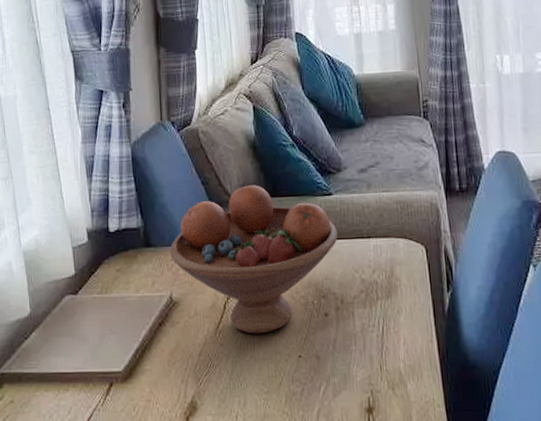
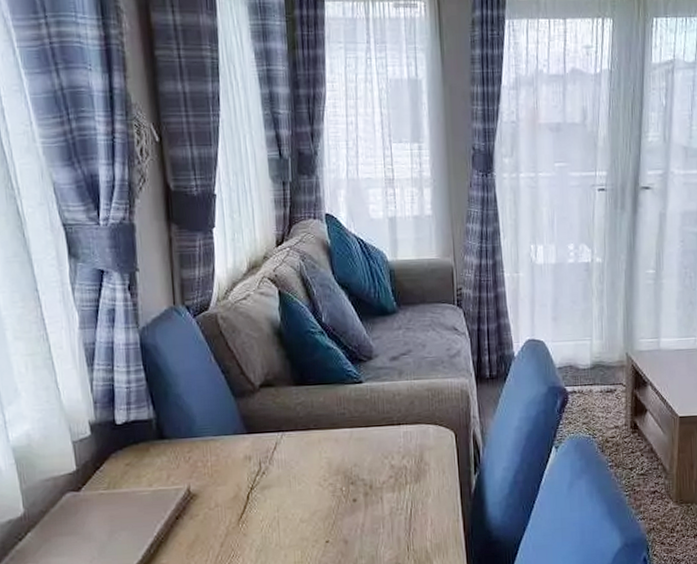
fruit bowl: present [169,185,338,334] -> none [186,373,368,523]

